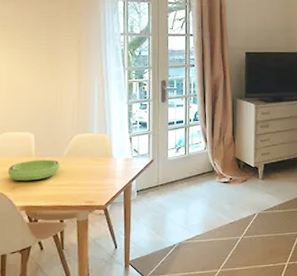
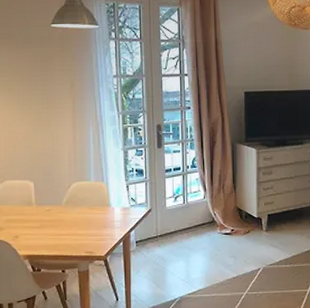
bowl: present [7,159,60,181] -> none [10,208,59,230]

